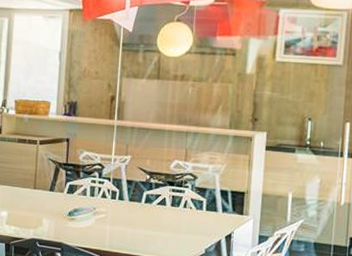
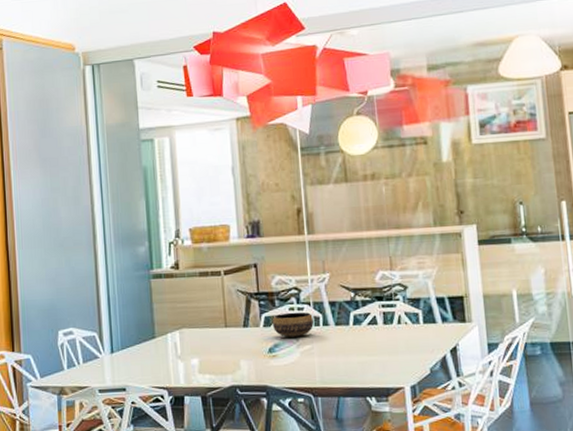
bowl: none [74,184,111,206] -> present [272,312,314,337]

